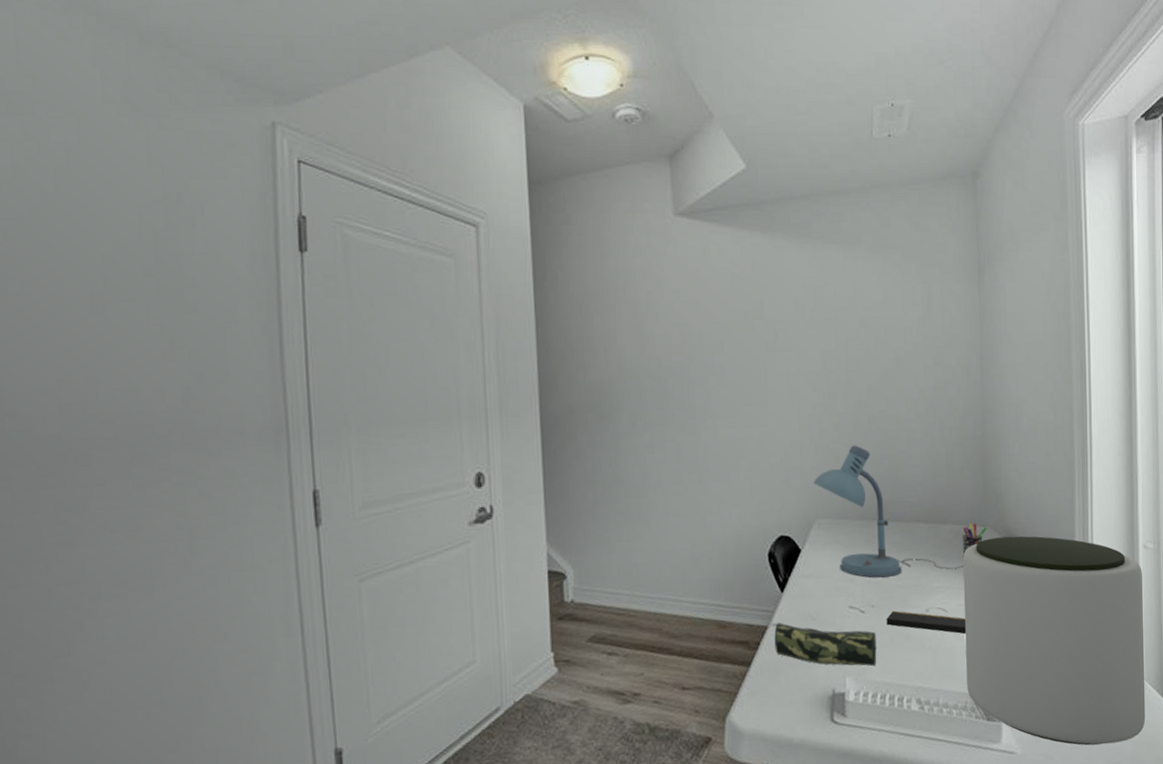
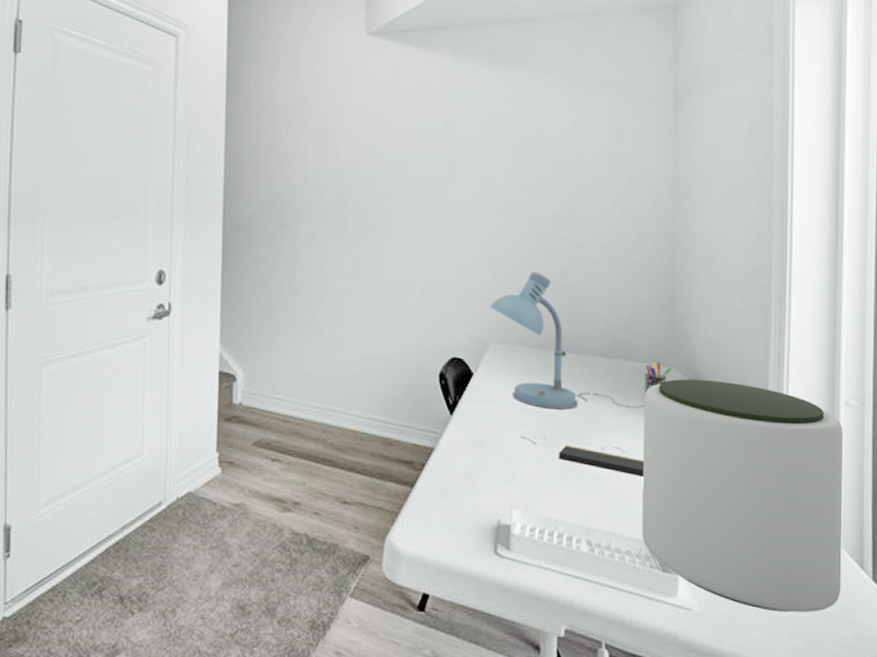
pencil case: present [771,622,877,667] -> none [438,446,547,501]

